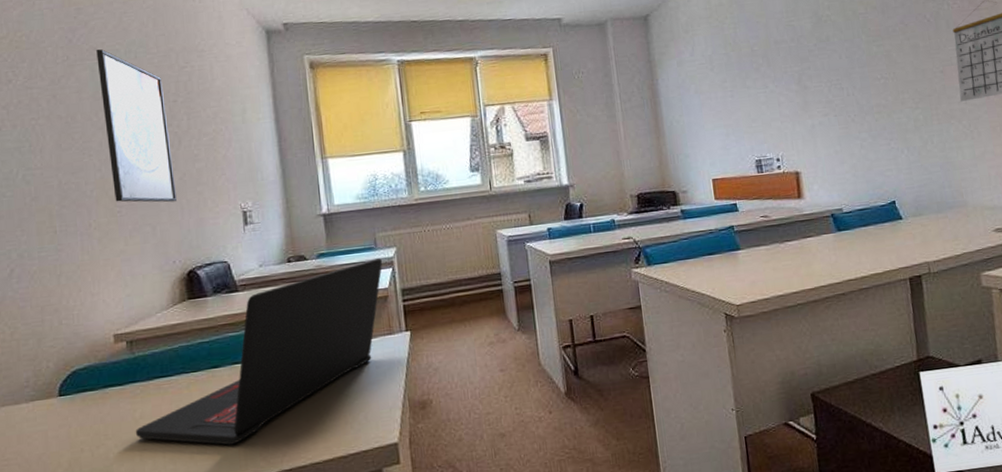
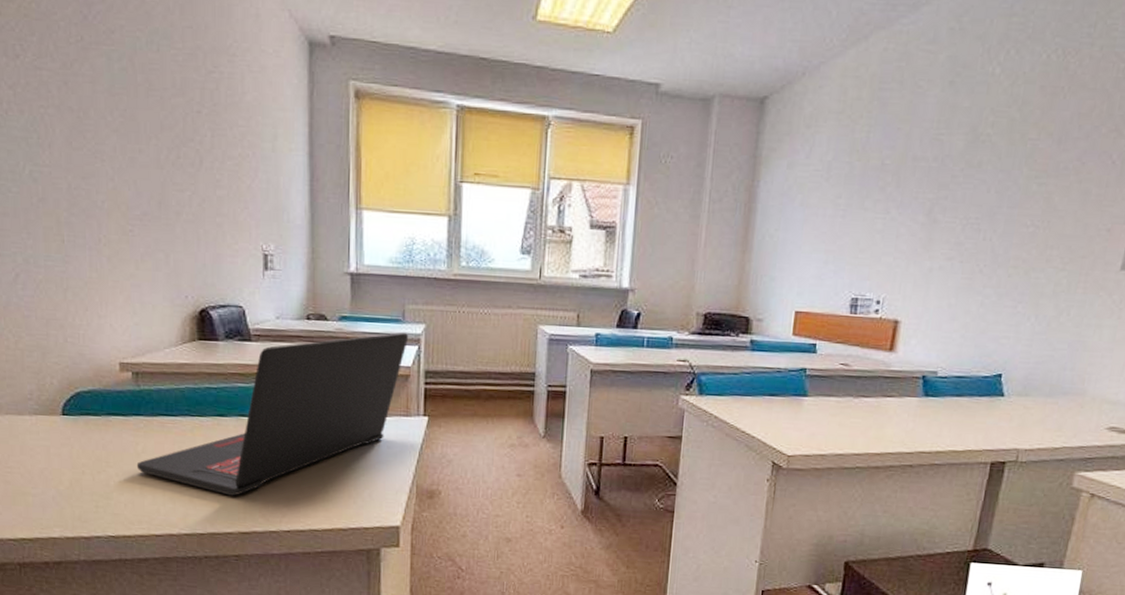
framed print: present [96,49,177,203] -> none [114,34,193,230]

